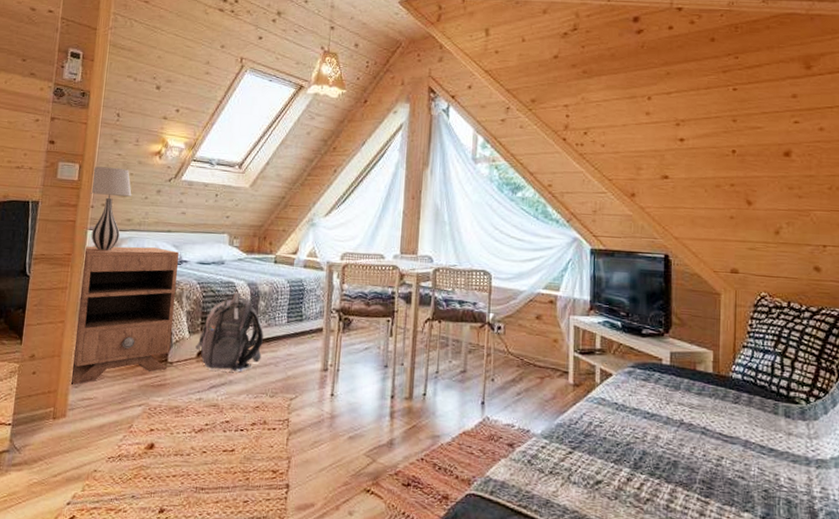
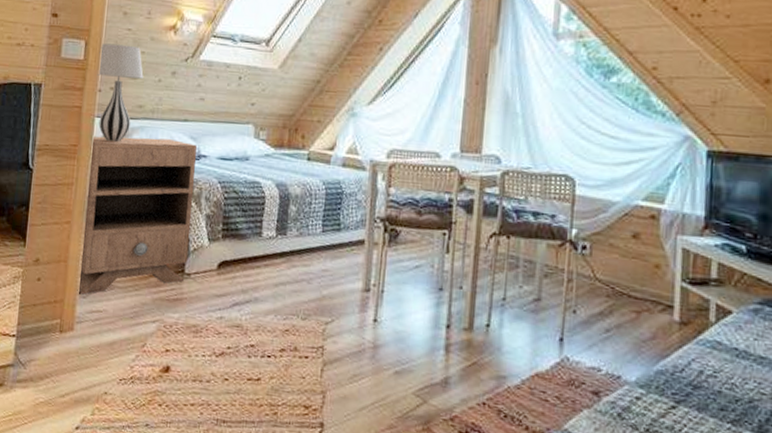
backpack: present [195,292,264,372] -> none [216,194,294,289]

